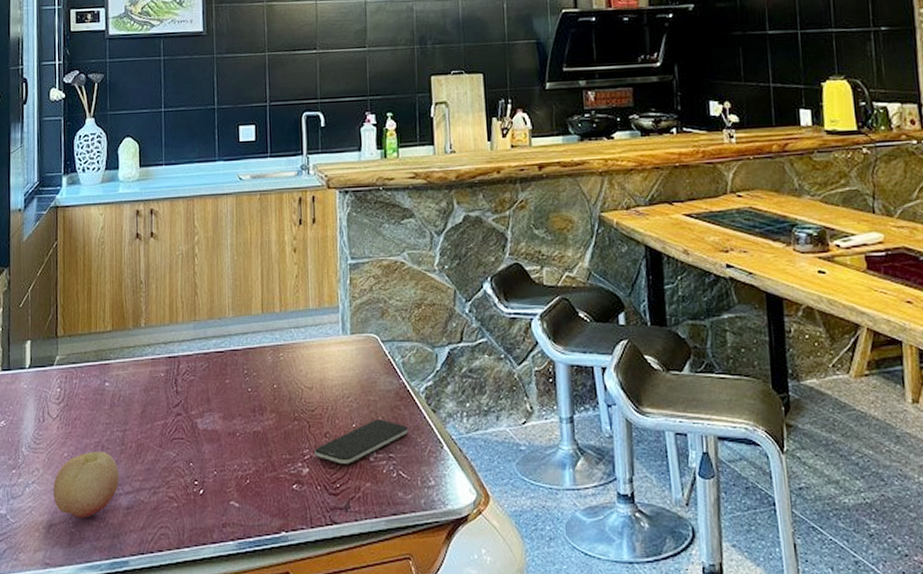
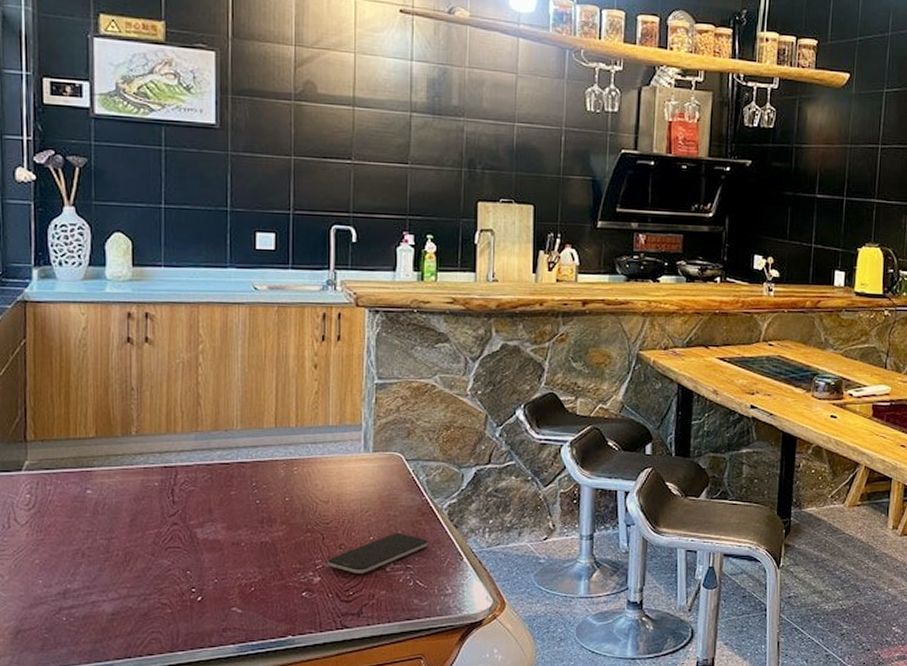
fruit: present [53,451,119,518] -> none [22,559,103,624]

